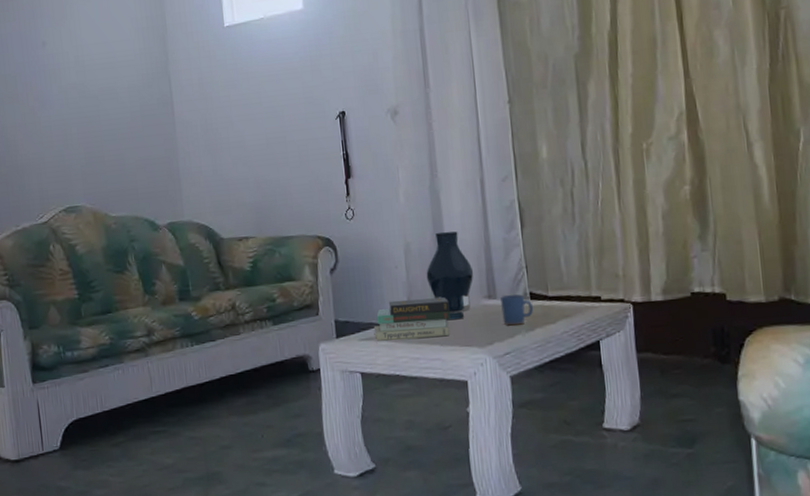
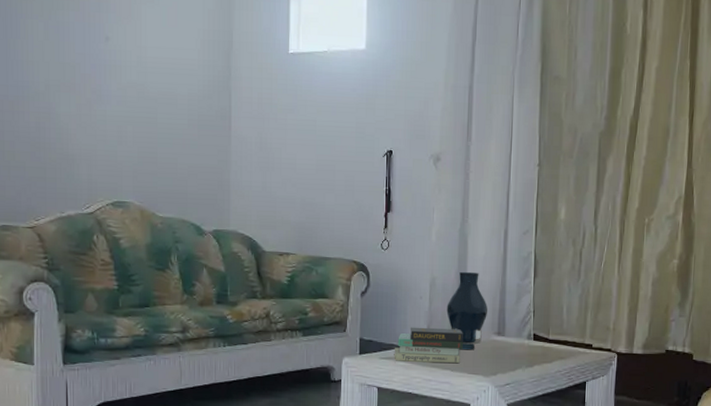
mug: present [500,294,534,326] -> none [507,334,535,361]

